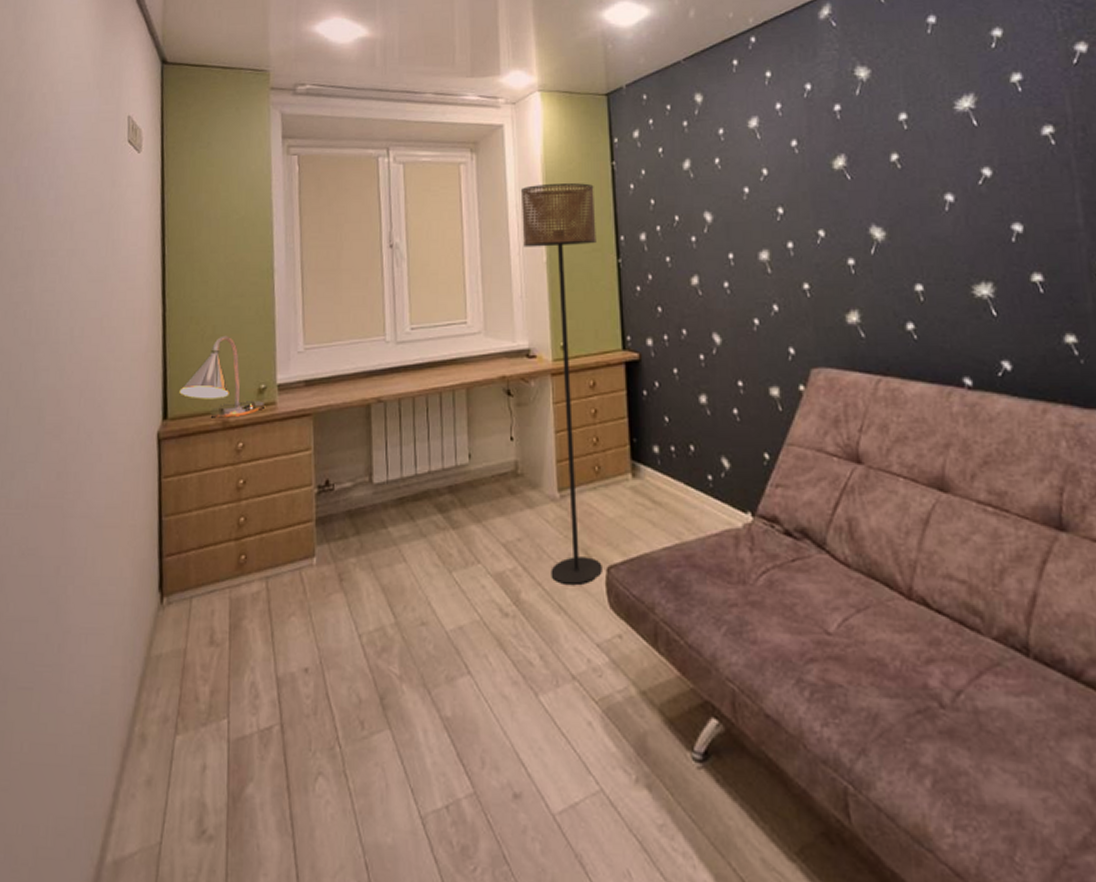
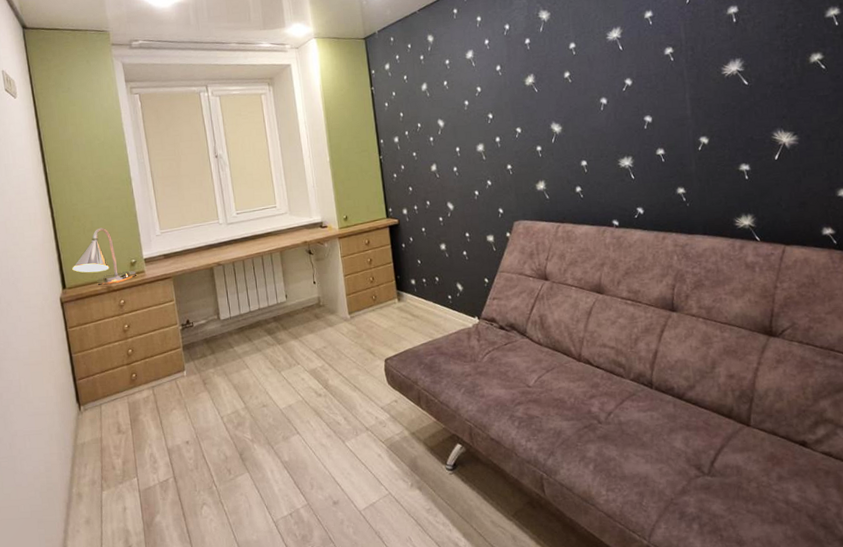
floor lamp: present [520,183,602,586] -> none [307,104,382,373]

